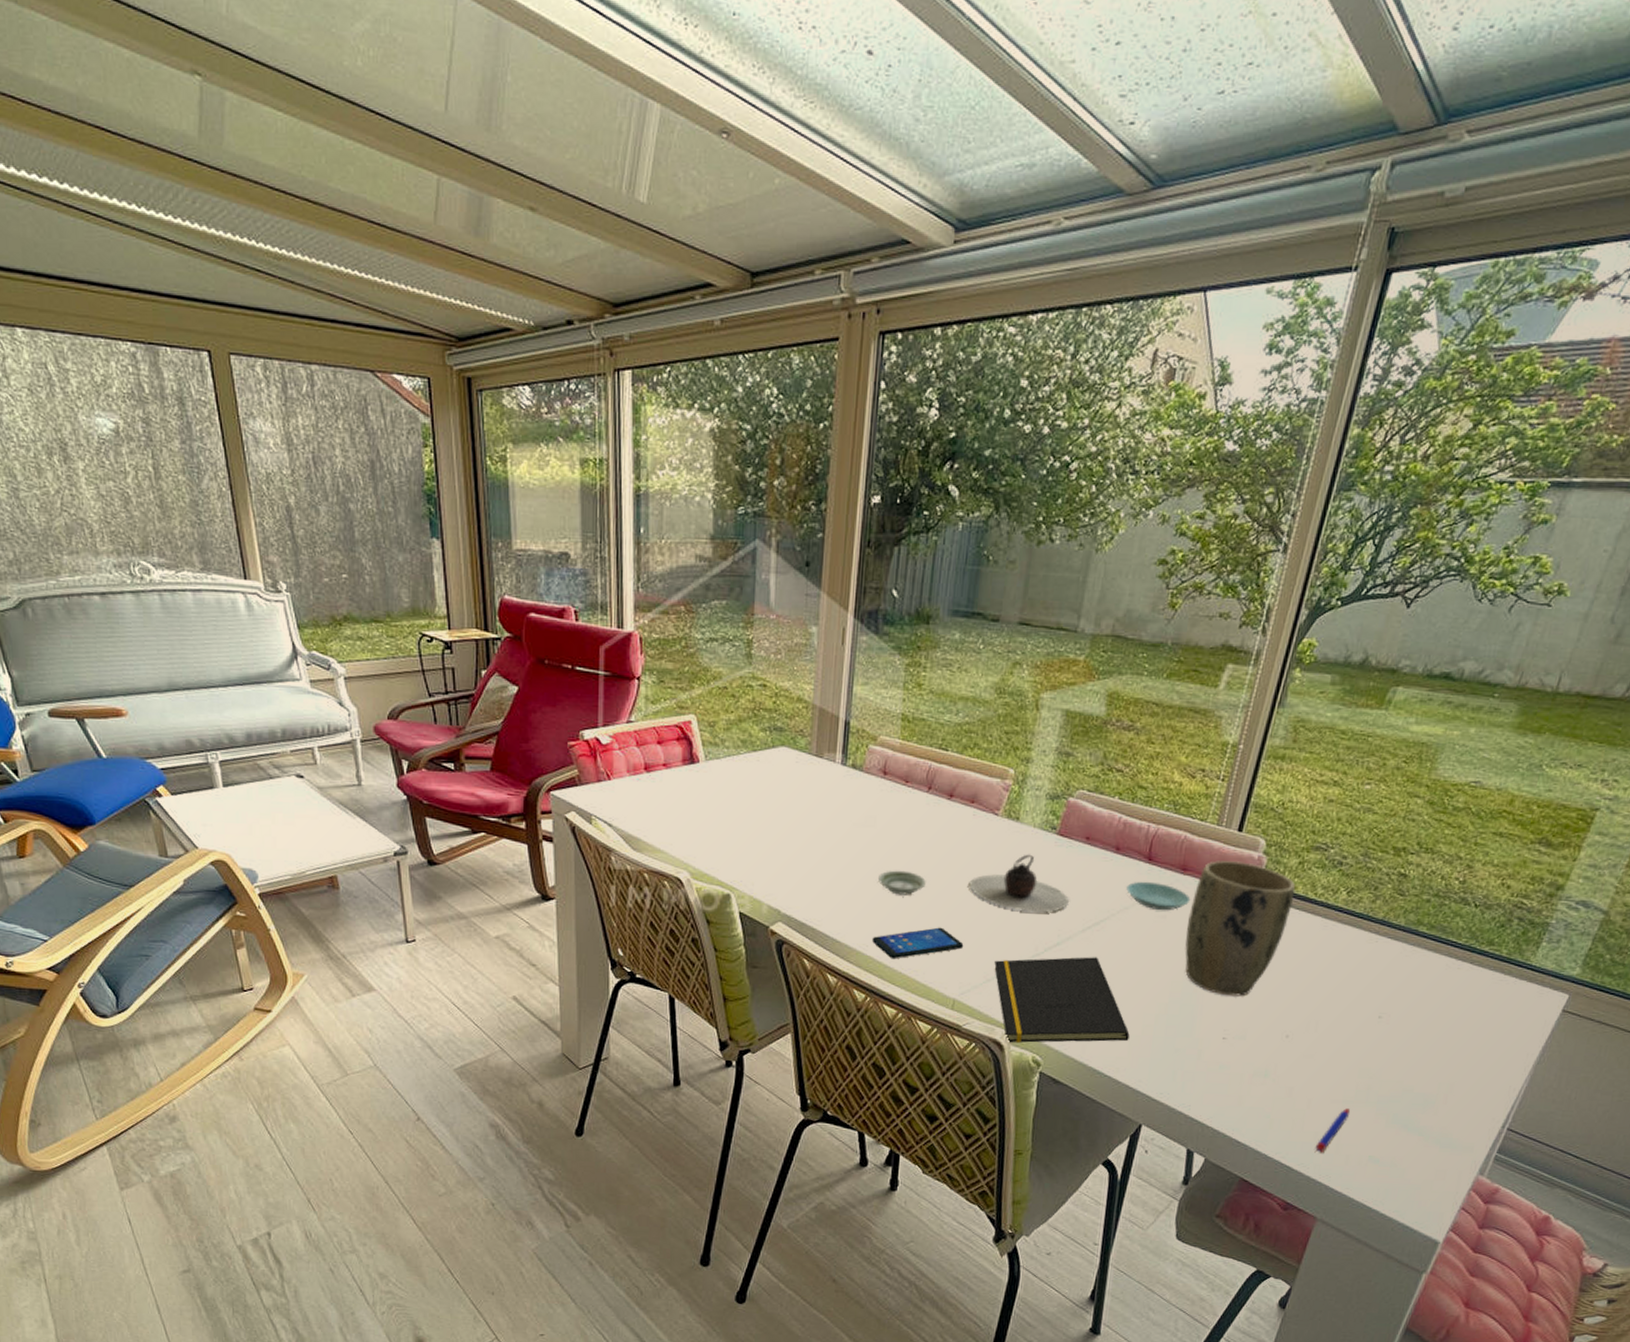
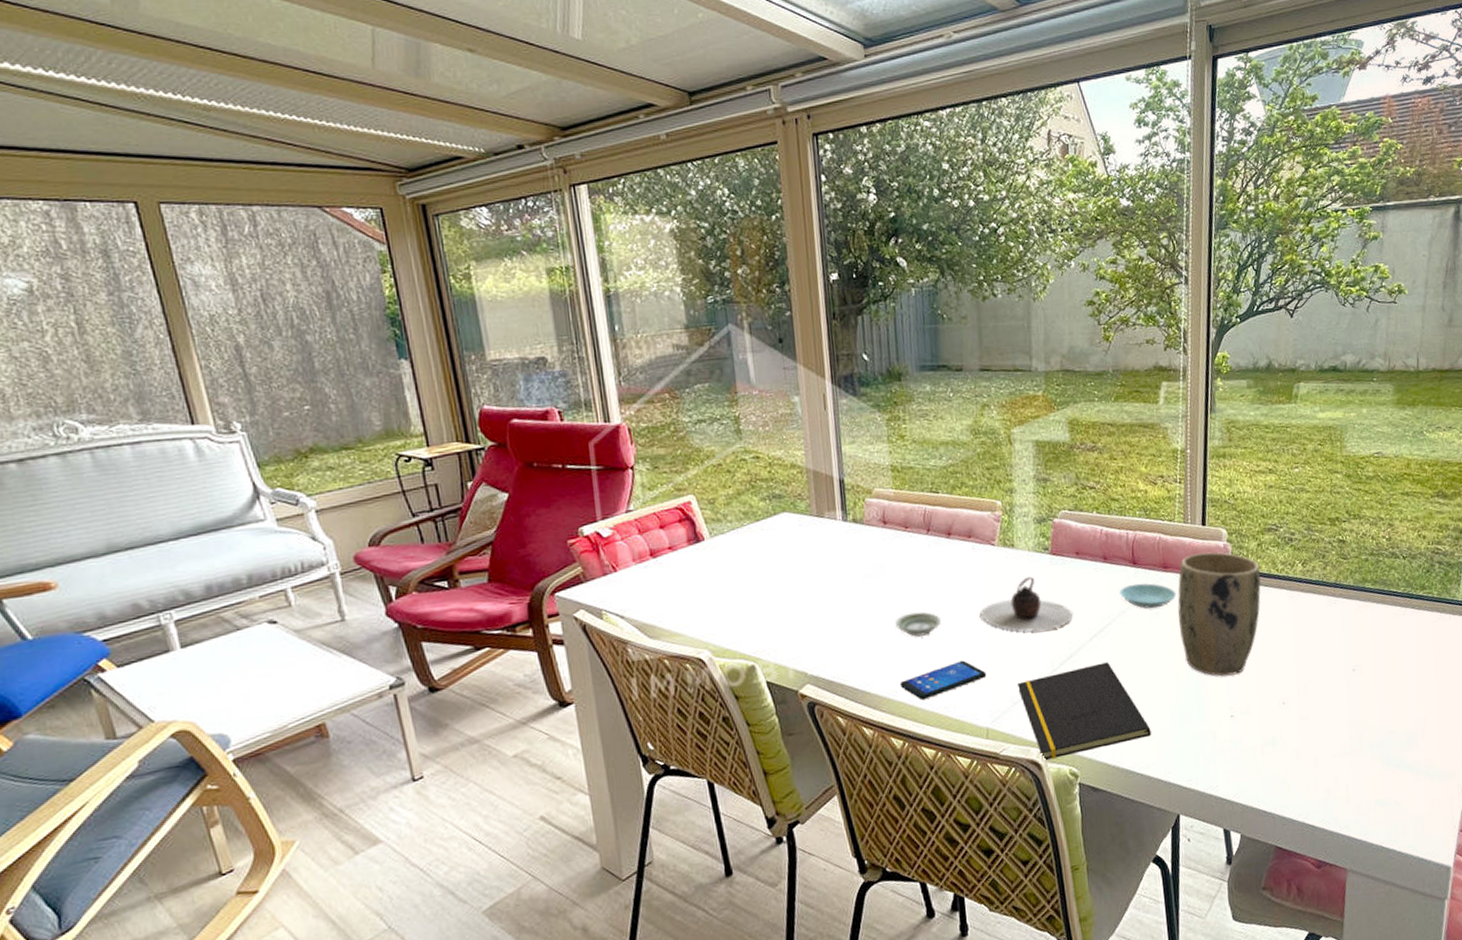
pen: present [1315,1108,1350,1153] -> none [1330,759,1351,807]

